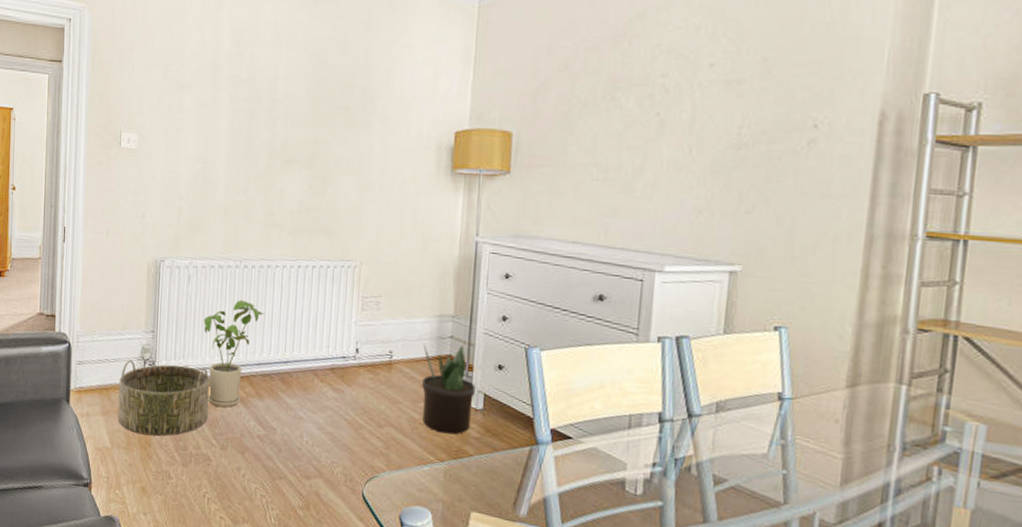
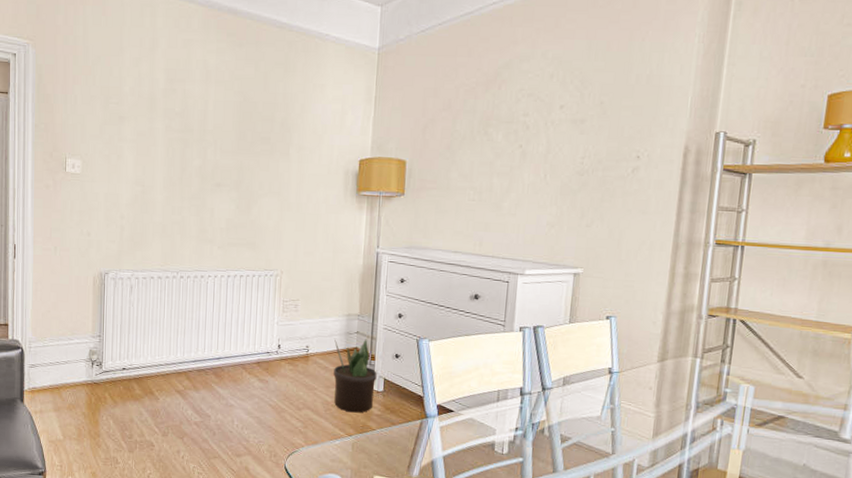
basket: present [118,359,210,436] -> none [69,361,152,428]
house plant: present [203,300,265,408] -> none [145,306,200,400]

